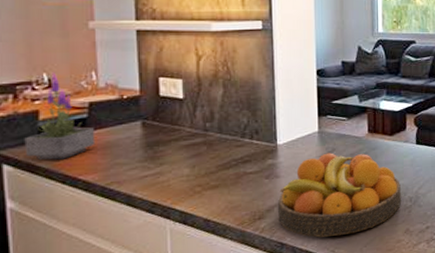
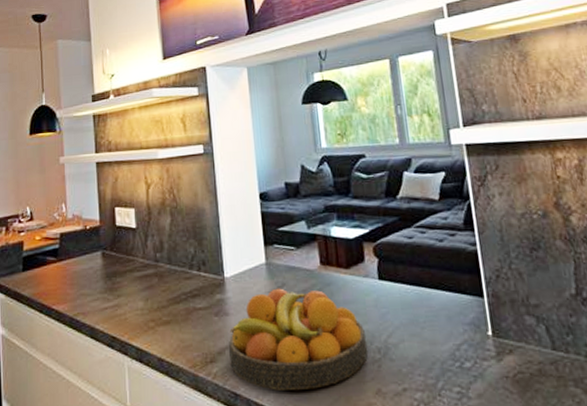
potted plant: present [24,72,96,160] -> none [13,206,65,289]

